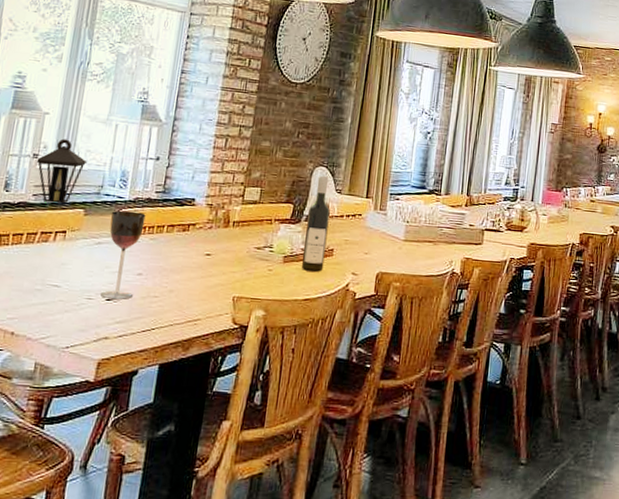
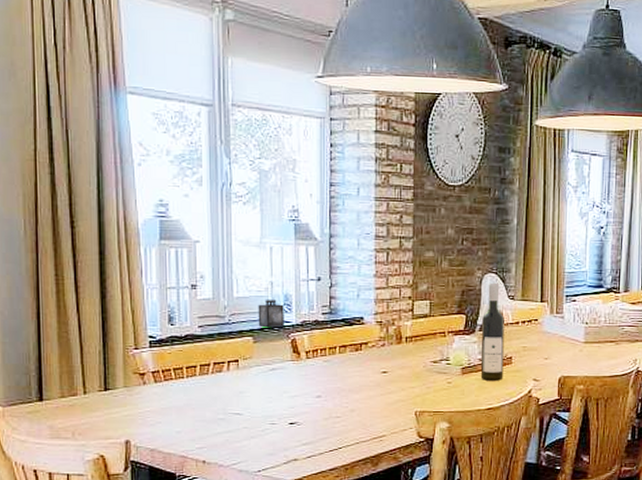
lantern: present [35,139,86,204] -> none [194,266,246,333]
lantern: none [91,156,120,203] -> present [258,281,284,328]
wineglass: present [101,210,146,299] -> none [280,335,316,422]

